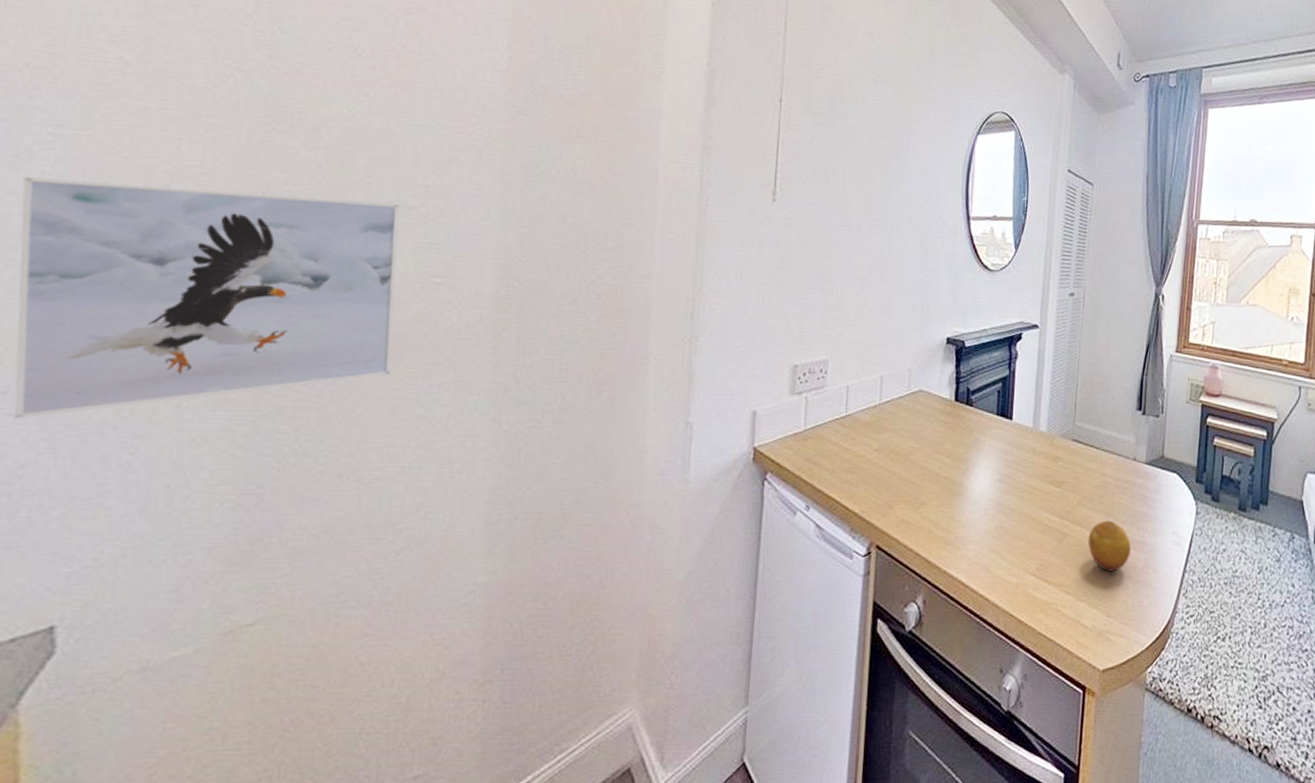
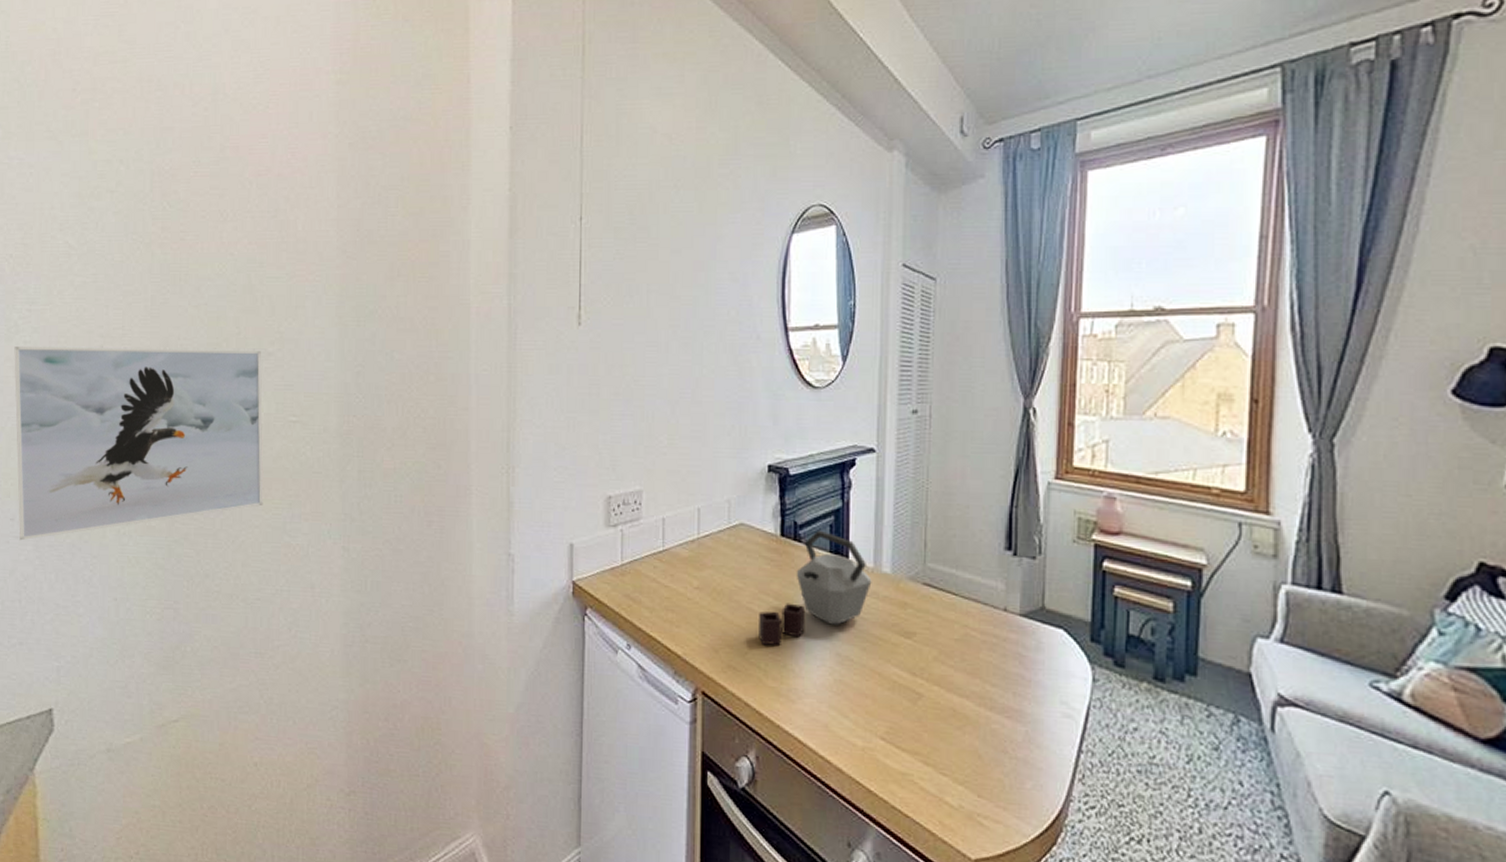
kettle: none [931,395,1031,500] -> present [759,530,872,646]
fruit: present [1088,520,1132,572] -> none [948,681,1006,744]

